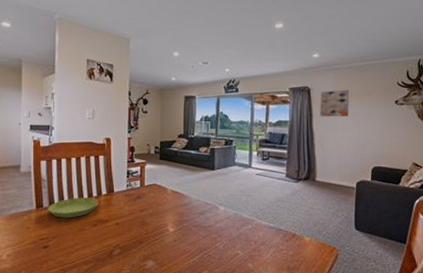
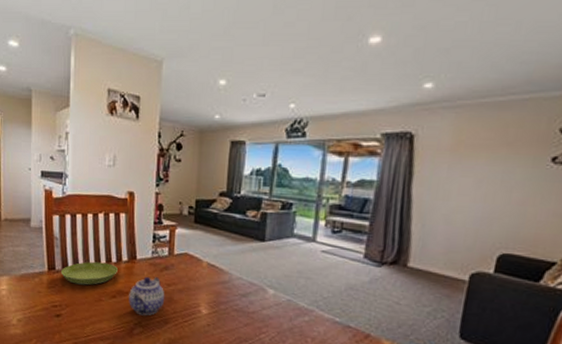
teapot: none [108,205,139,239] -> present [129,276,165,316]
wall art: present [320,90,350,117] -> none [424,138,477,179]

